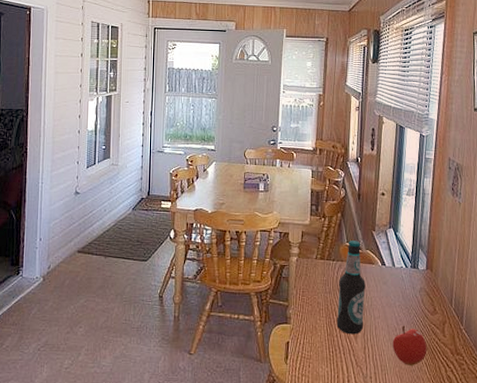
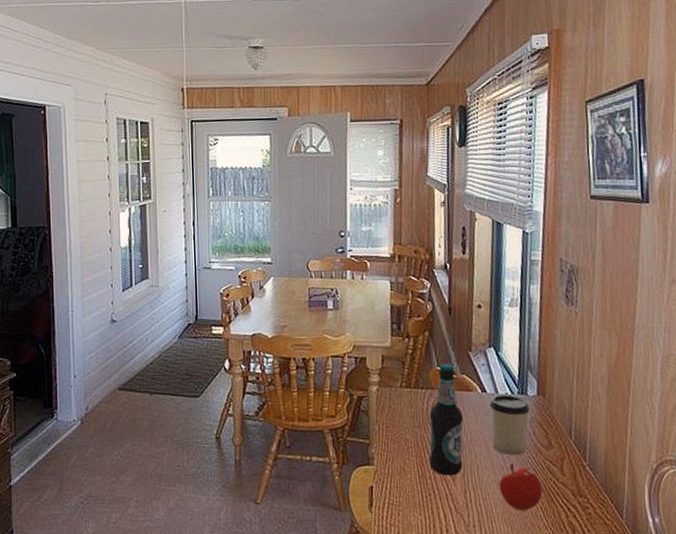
cup: none [387,268,420,319] -> present [489,394,530,456]

